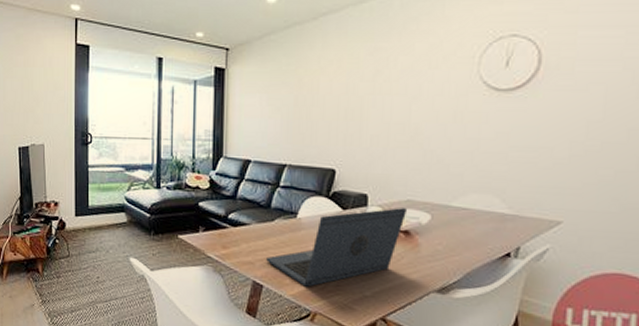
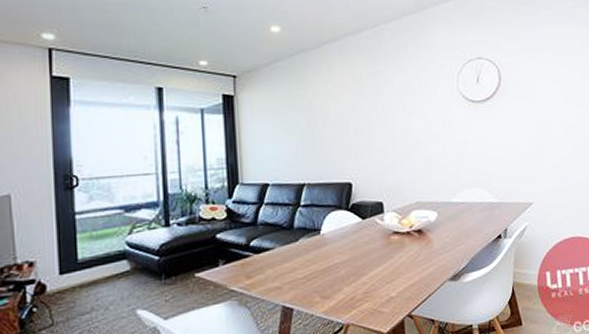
laptop: present [266,208,408,287] -> none [294,210,418,301]

